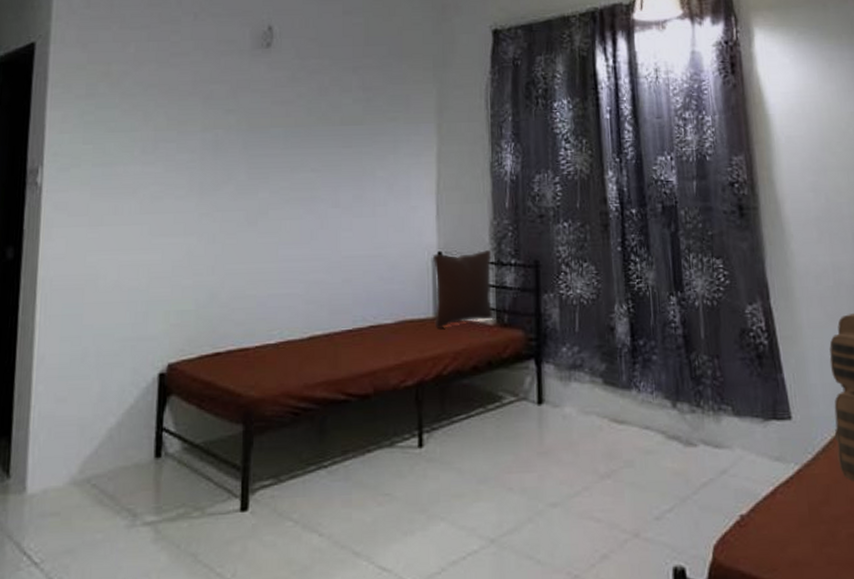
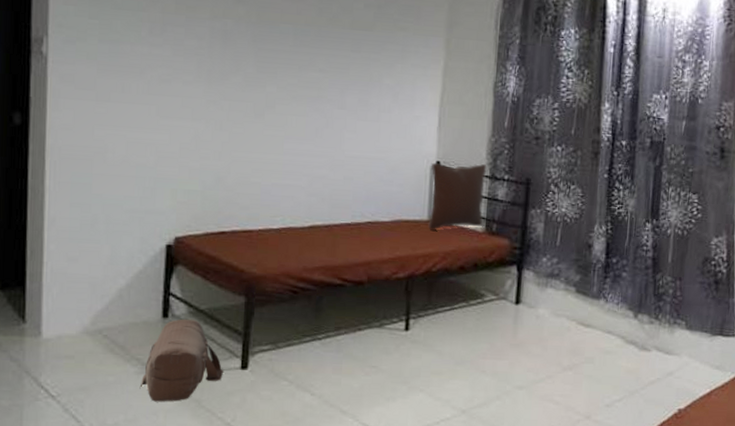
duffel bag: none [130,456,221,560] -> present [139,318,223,402]

